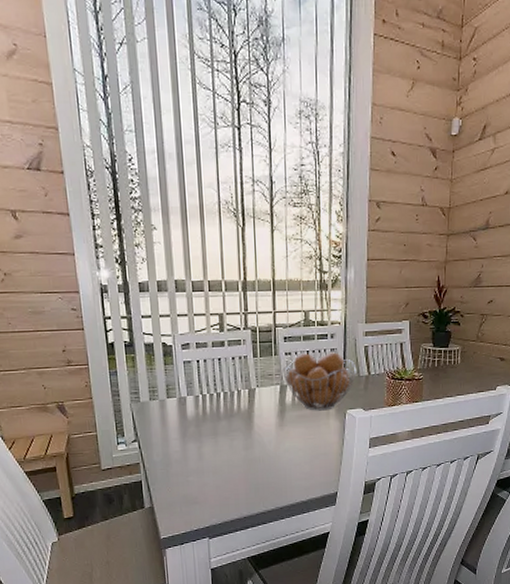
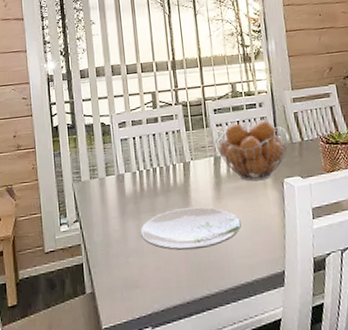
plate: none [200,432,301,472] -> present [139,206,241,251]

